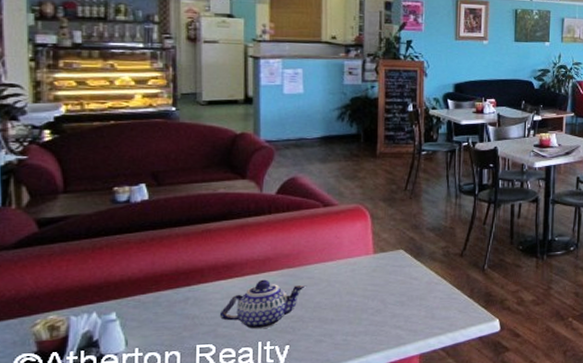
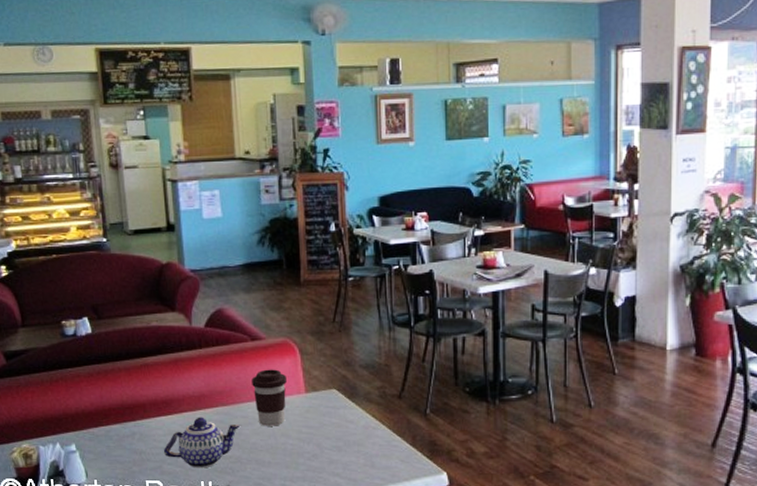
coffee cup: none [320,233,356,286] -> present [251,369,287,426]

